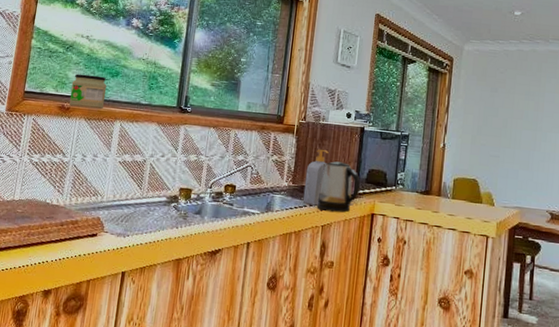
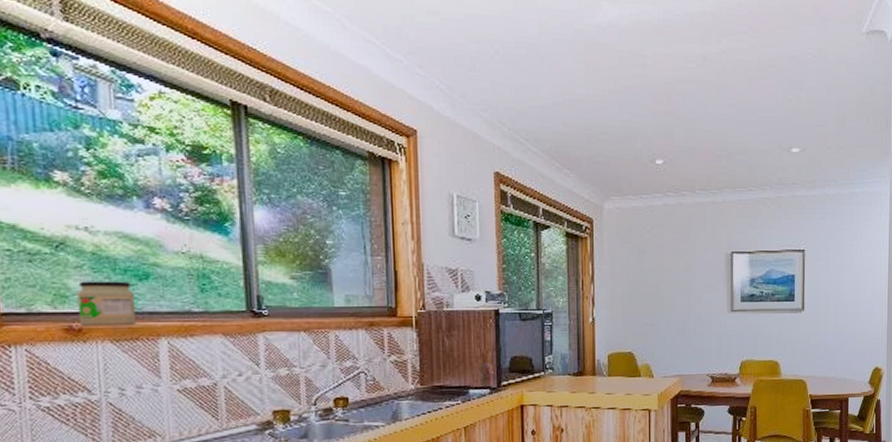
soap bottle: present [302,149,329,206] -> none [435,340,460,407]
kettle: present [316,161,361,214] -> none [454,353,504,412]

